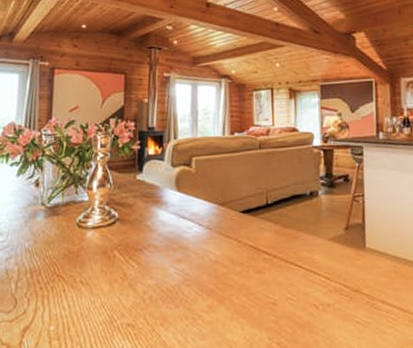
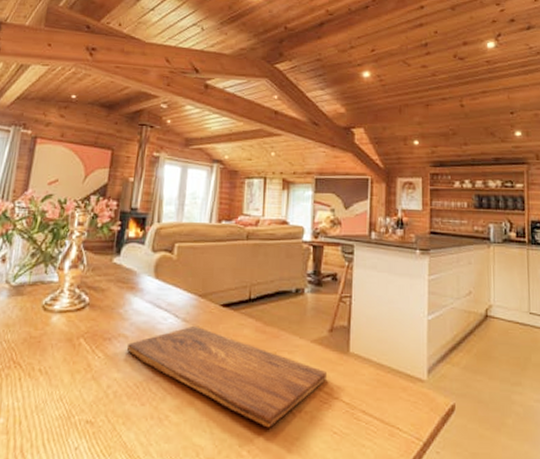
cutting board: none [158,232,346,322] -> present [127,325,326,428]

